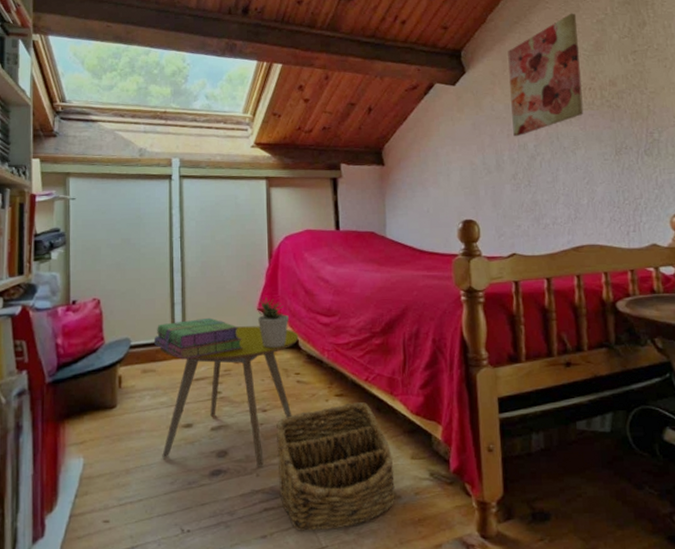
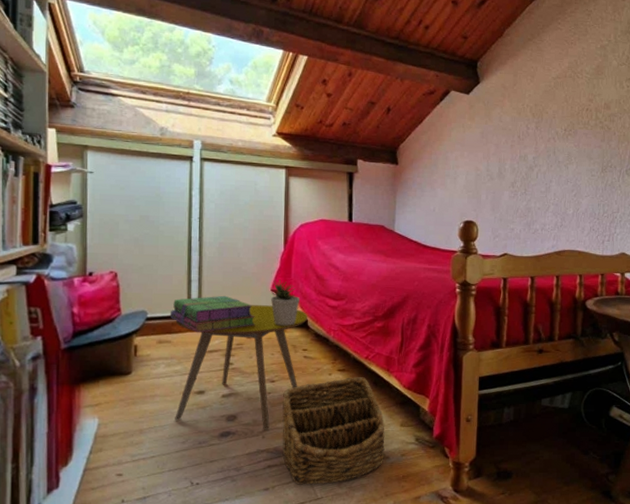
wall art: present [508,13,584,137] -> none [516,36,584,148]

